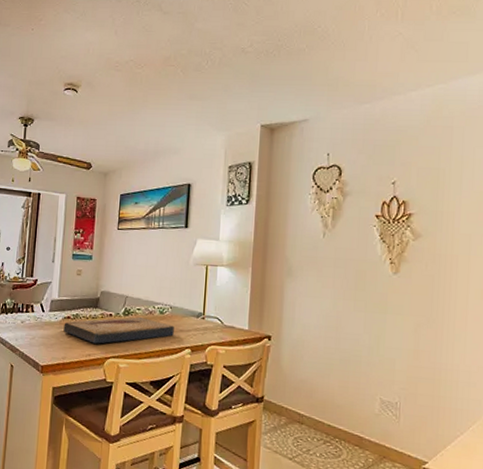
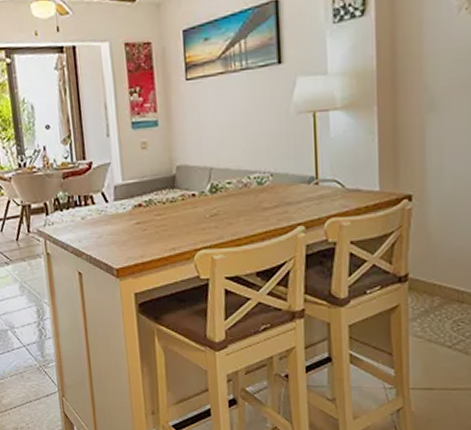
fish fossil: present [63,317,174,344] -> none [135,193,280,234]

